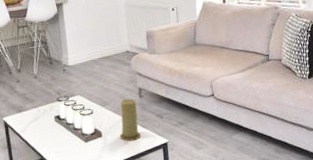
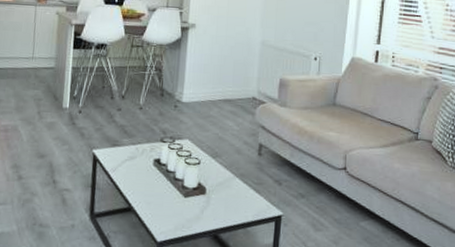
candle: present [119,98,142,141] -> none [226,153,254,206]

